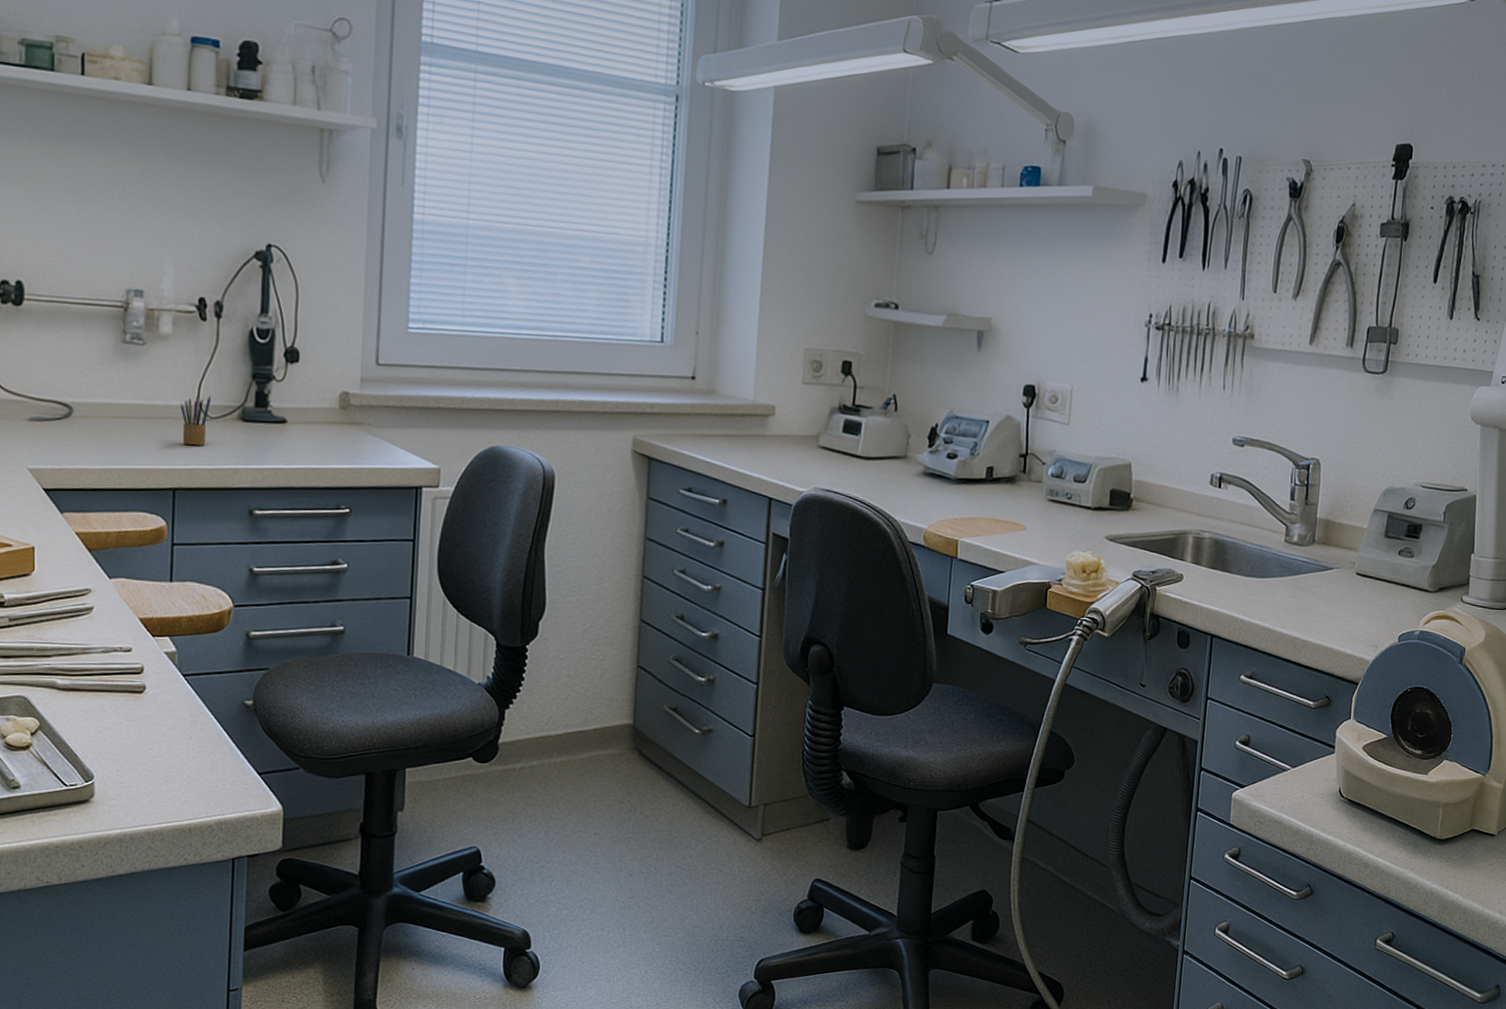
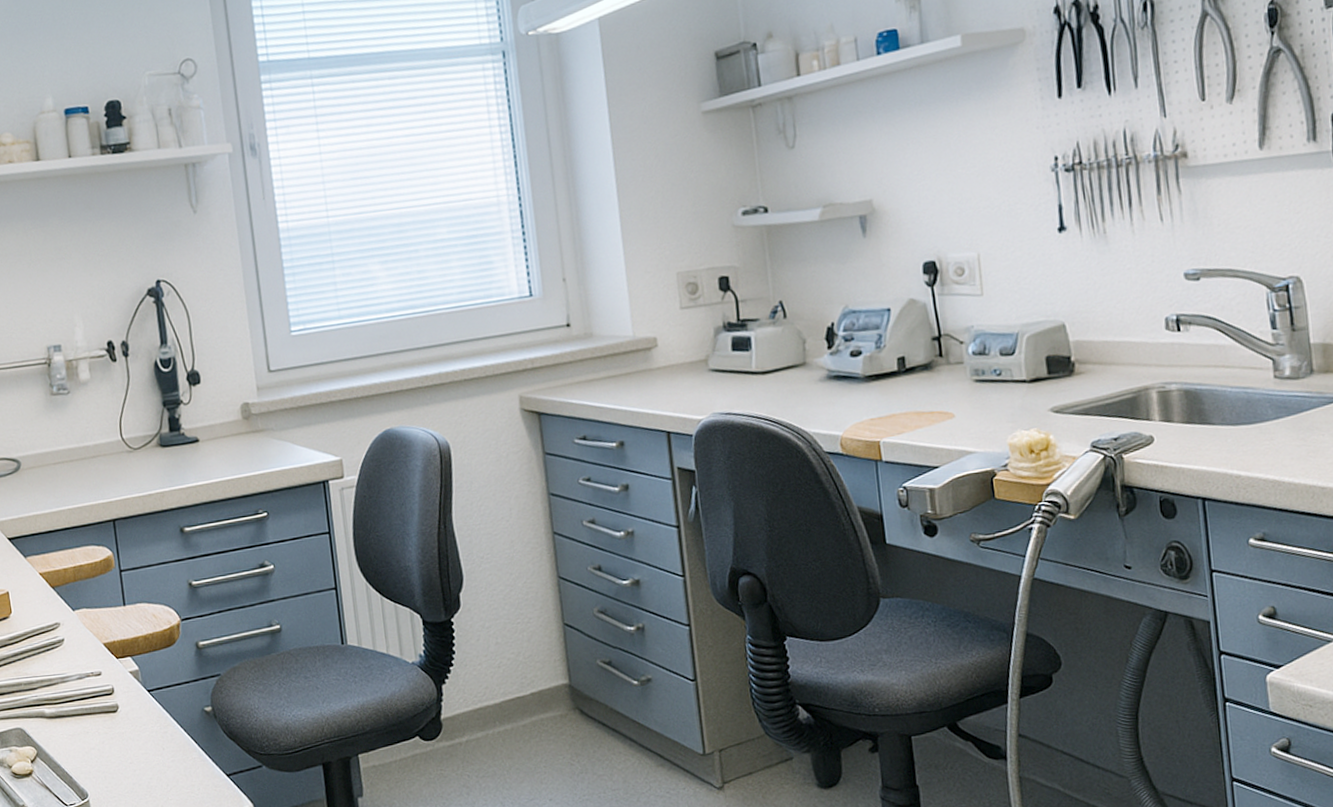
pencil box: present [180,395,211,445] -> none [107,429,134,477]

